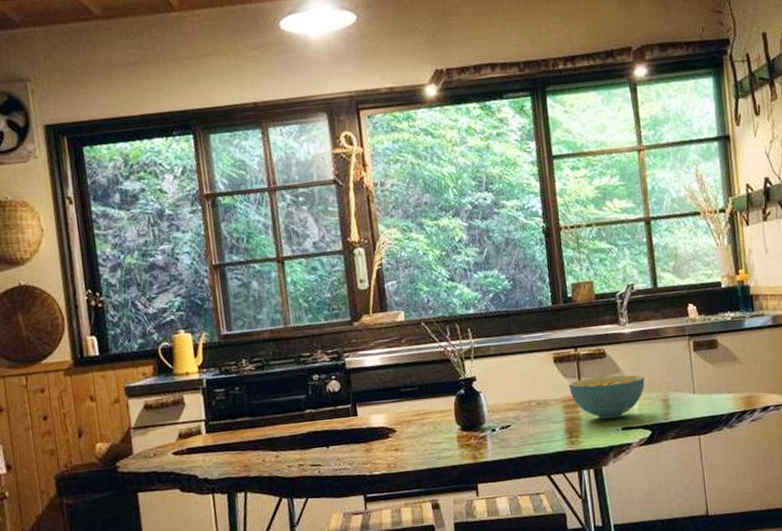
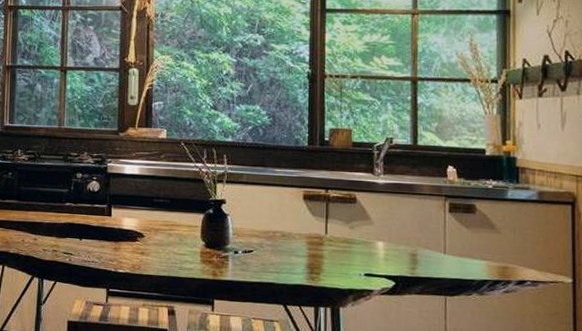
cereal bowl: present [569,375,645,420] -> none [315,220,394,264]

